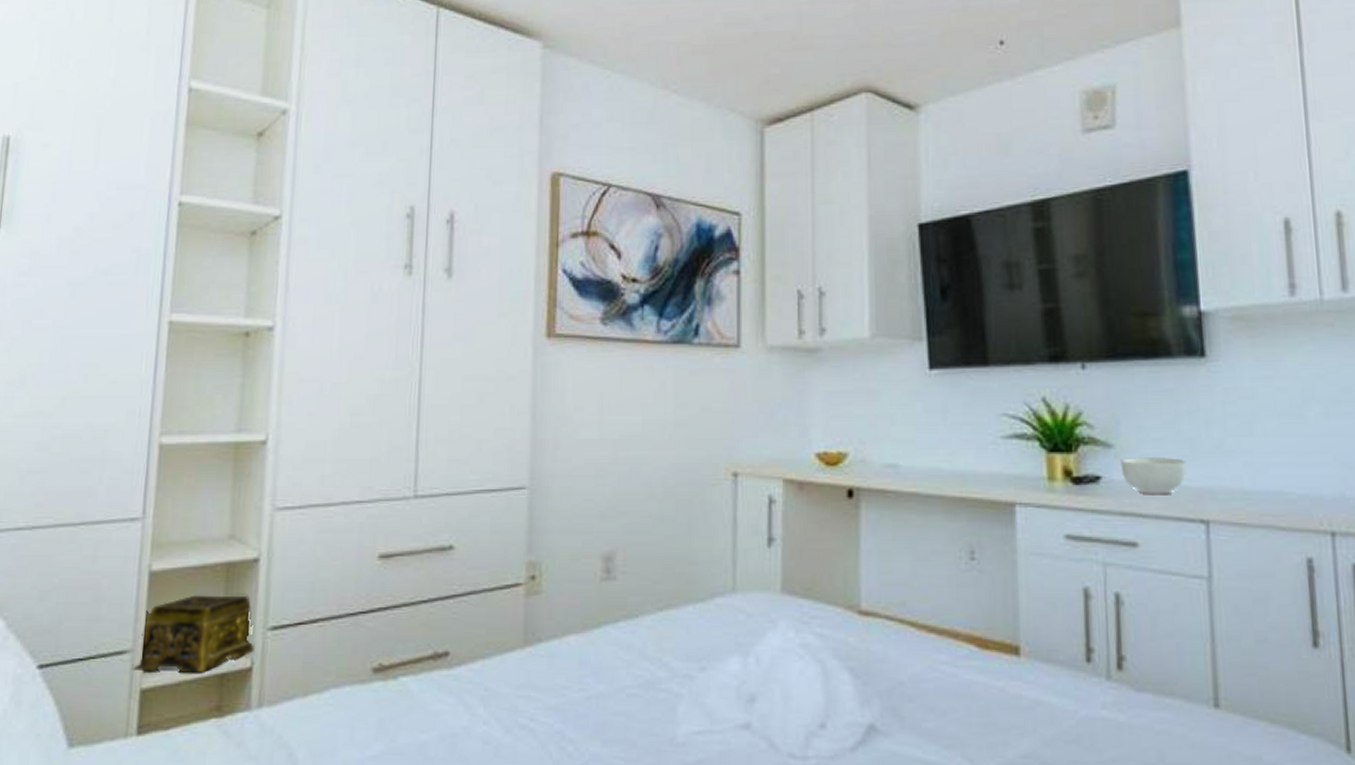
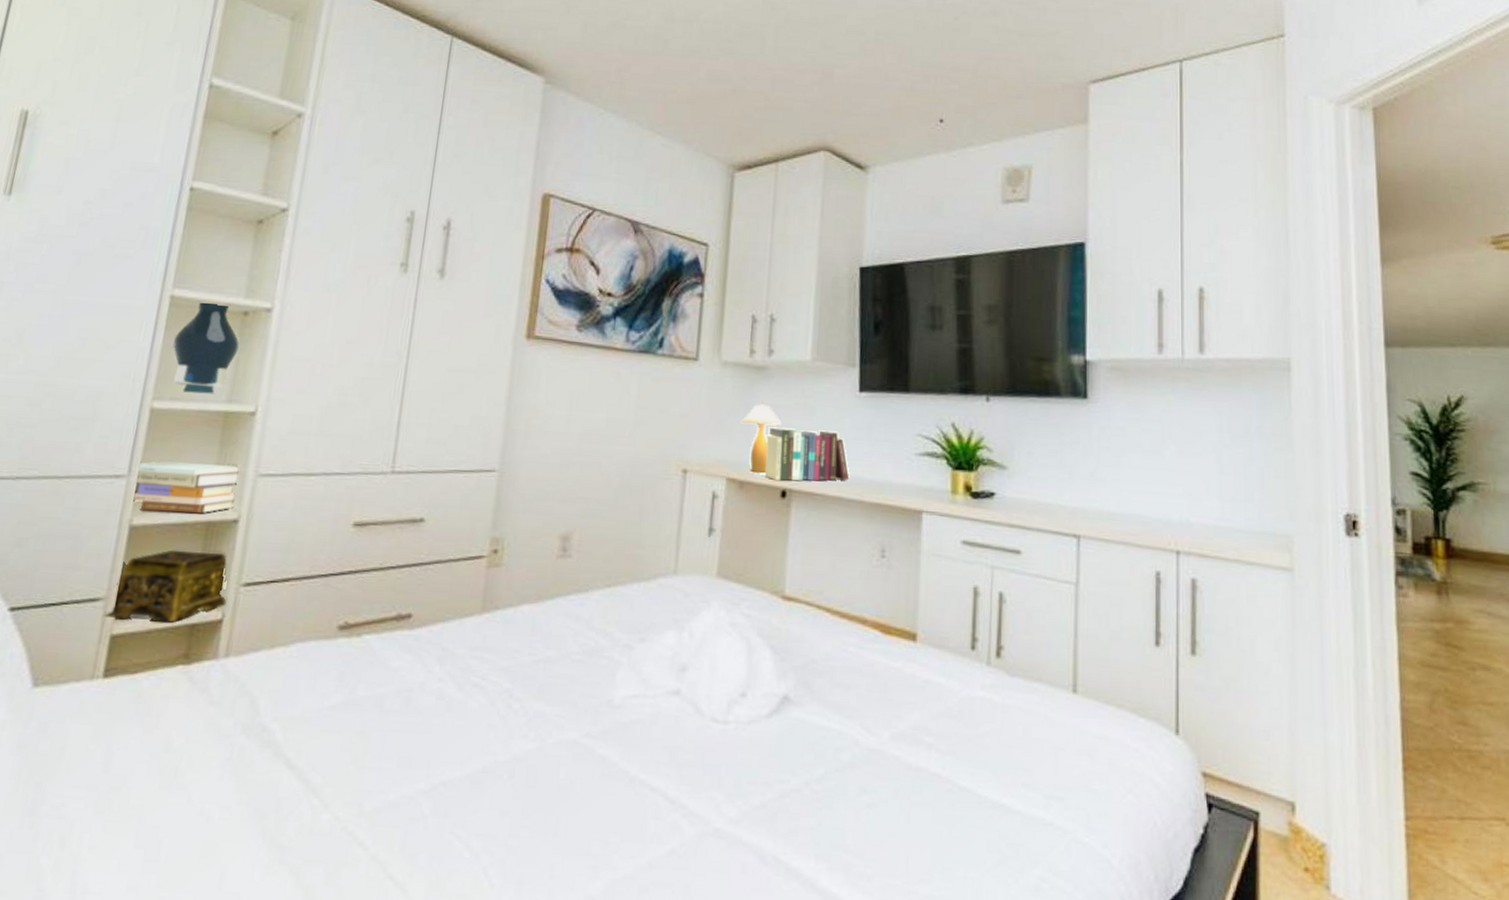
books: none [148,500,256,556] -> present [130,461,241,514]
vase: none [175,324,243,425] -> present [173,300,239,394]
table lamp: none [795,386,840,472] -> present [742,399,781,474]
books: none [825,417,926,479] -> present [765,427,850,482]
bowl: present [1120,458,1187,495] -> none [1012,478,1066,512]

